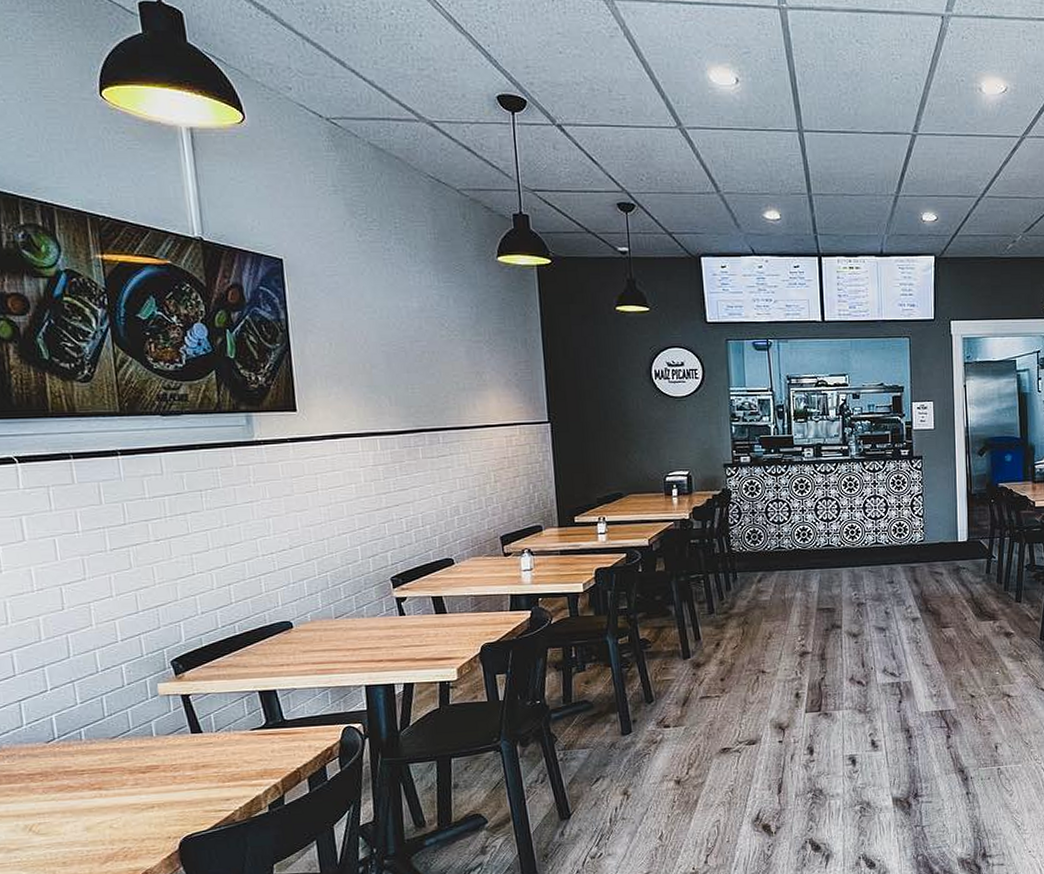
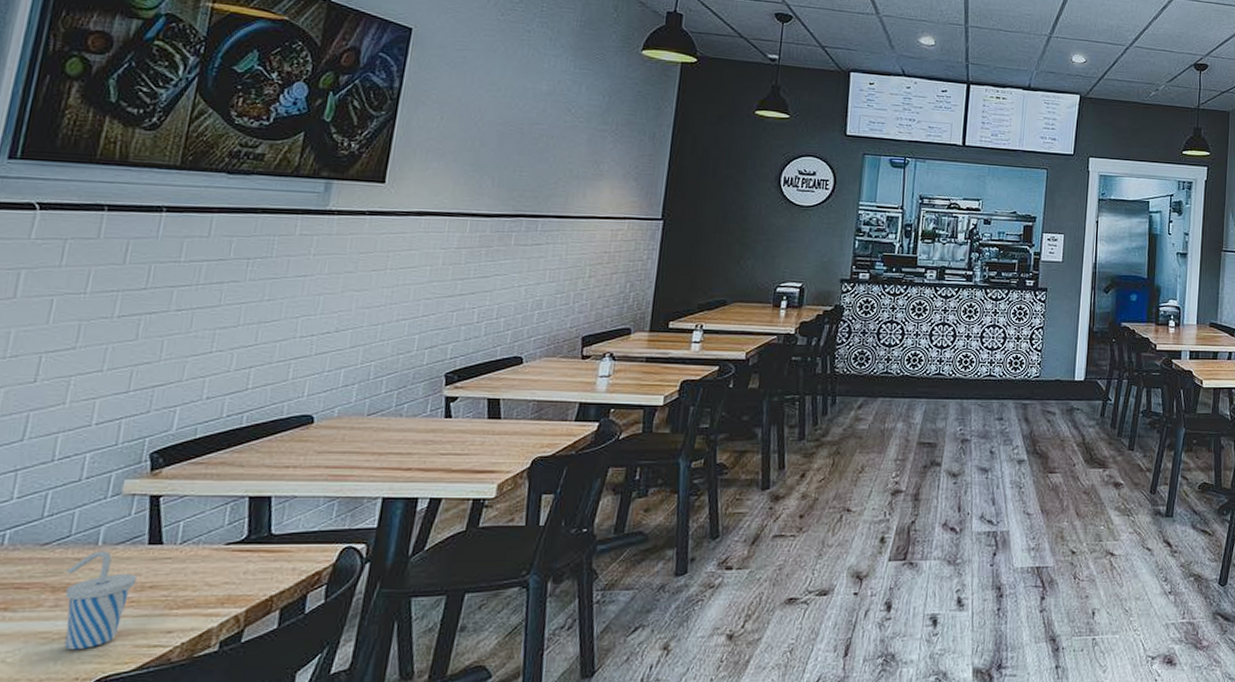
cup: none [136,740,191,817] -> present [64,550,137,651]

